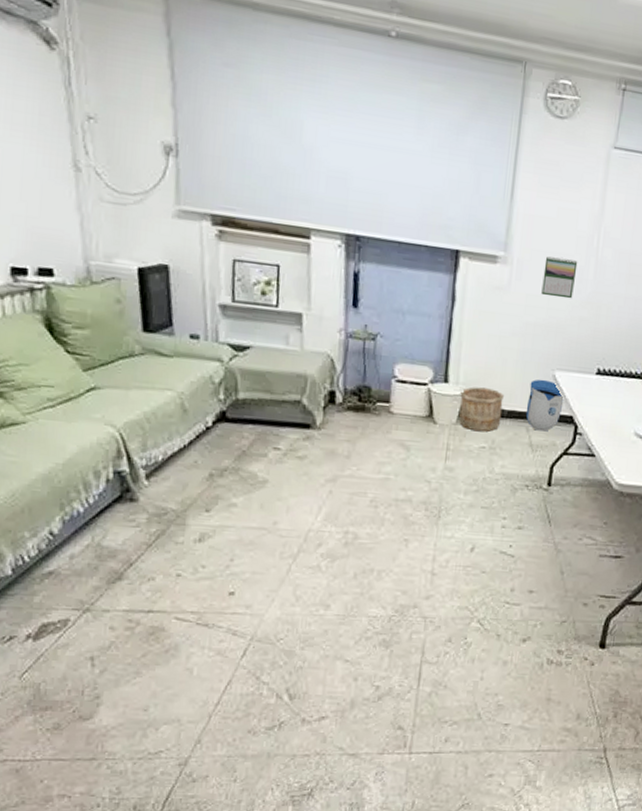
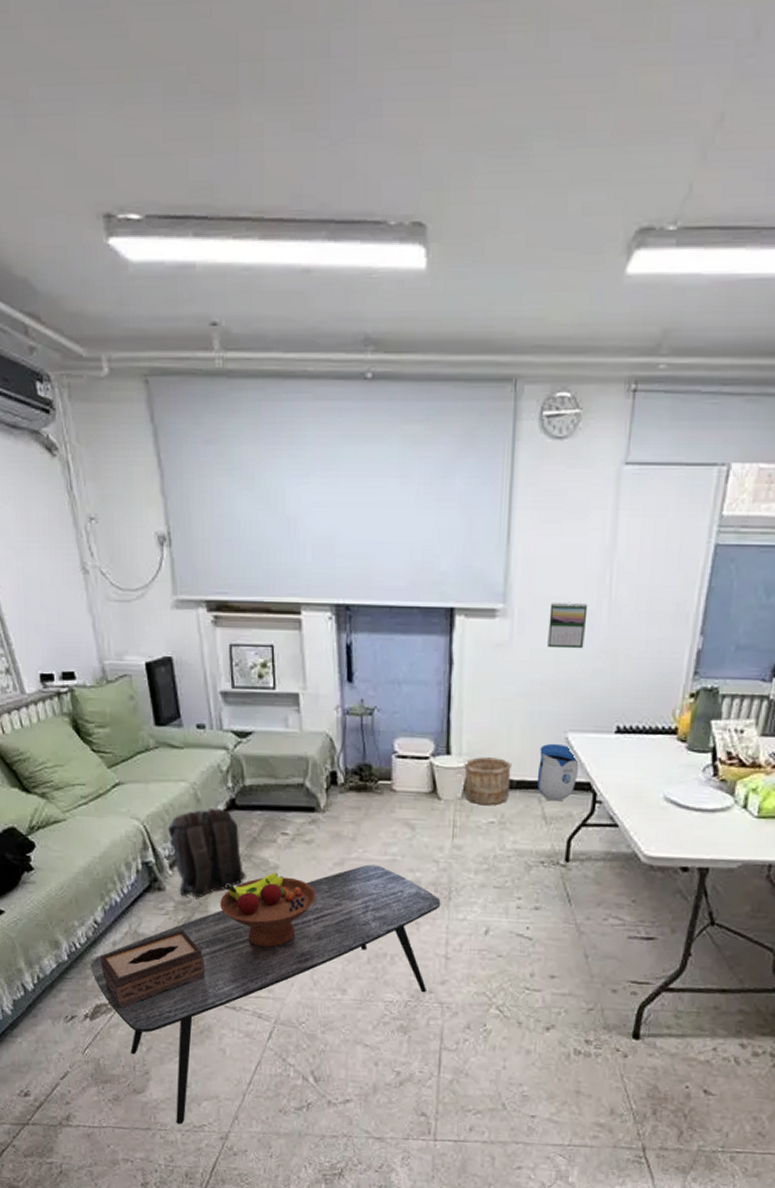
coffee table: none [39,482,431,752] -> present [90,864,441,1124]
tissue box: none [52,543,178,629] -> present [100,930,206,1010]
backpack: none [147,419,232,510] -> present [167,809,246,897]
fruit bowl: none [200,486,306,563] -> present [220,872,316,948]

